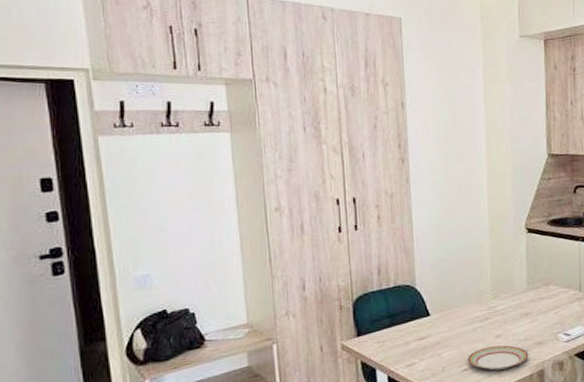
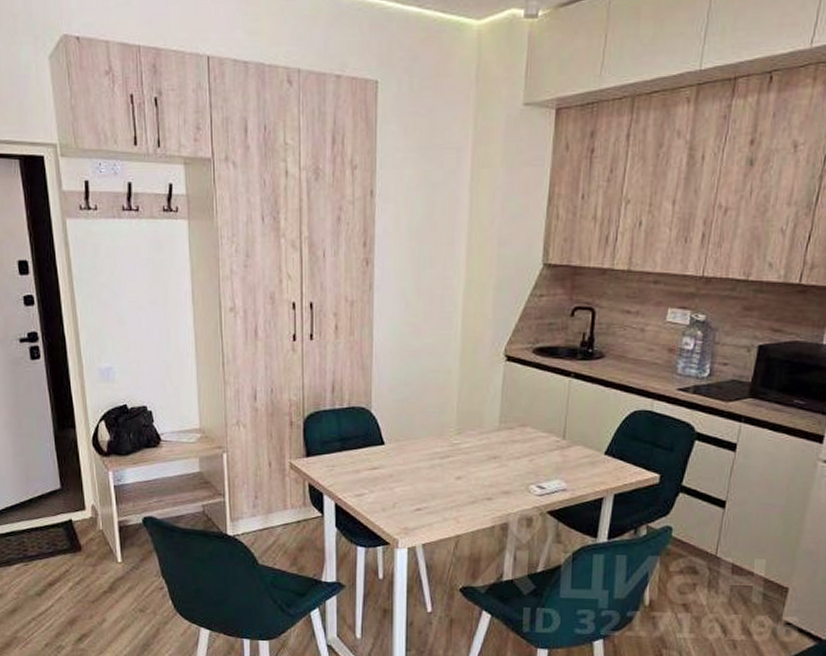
plate: present [467,345,529,371] -> none [421,488,492,516]

